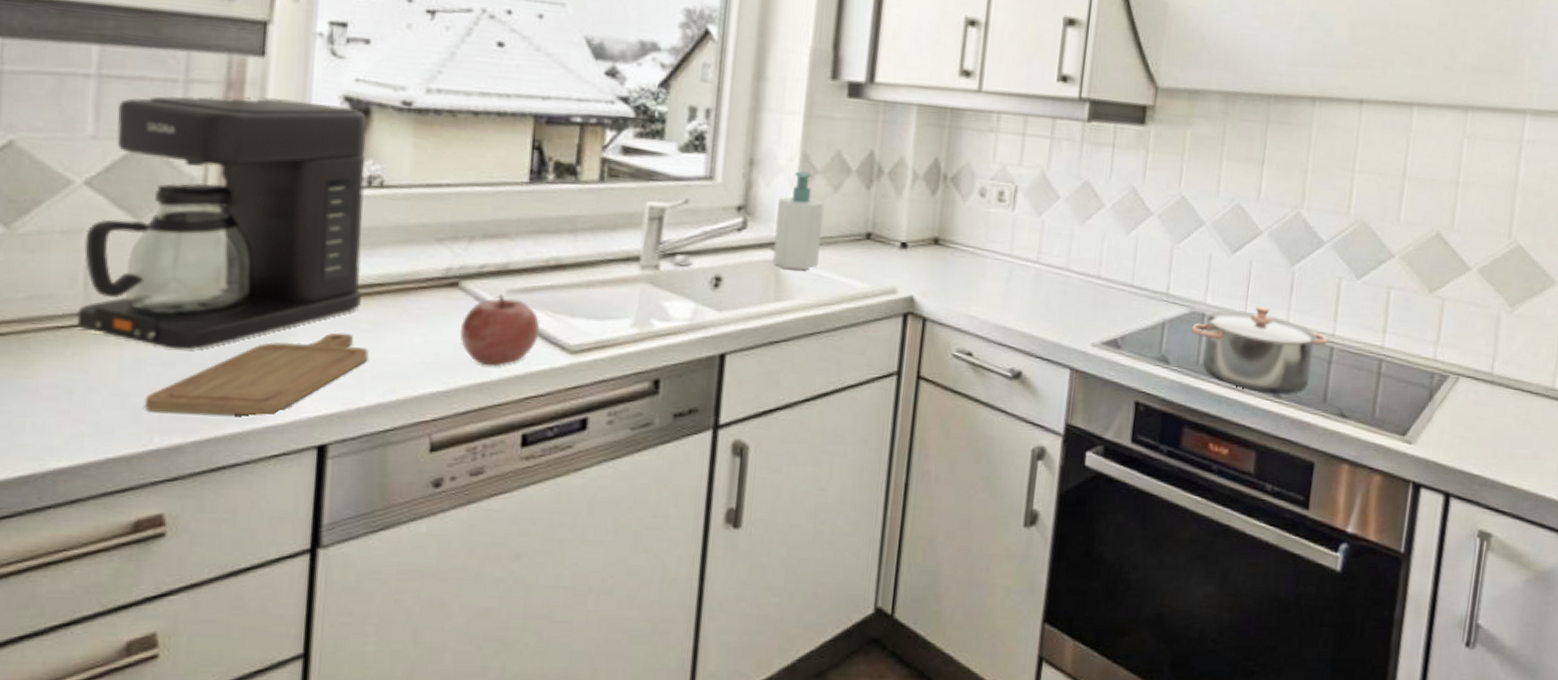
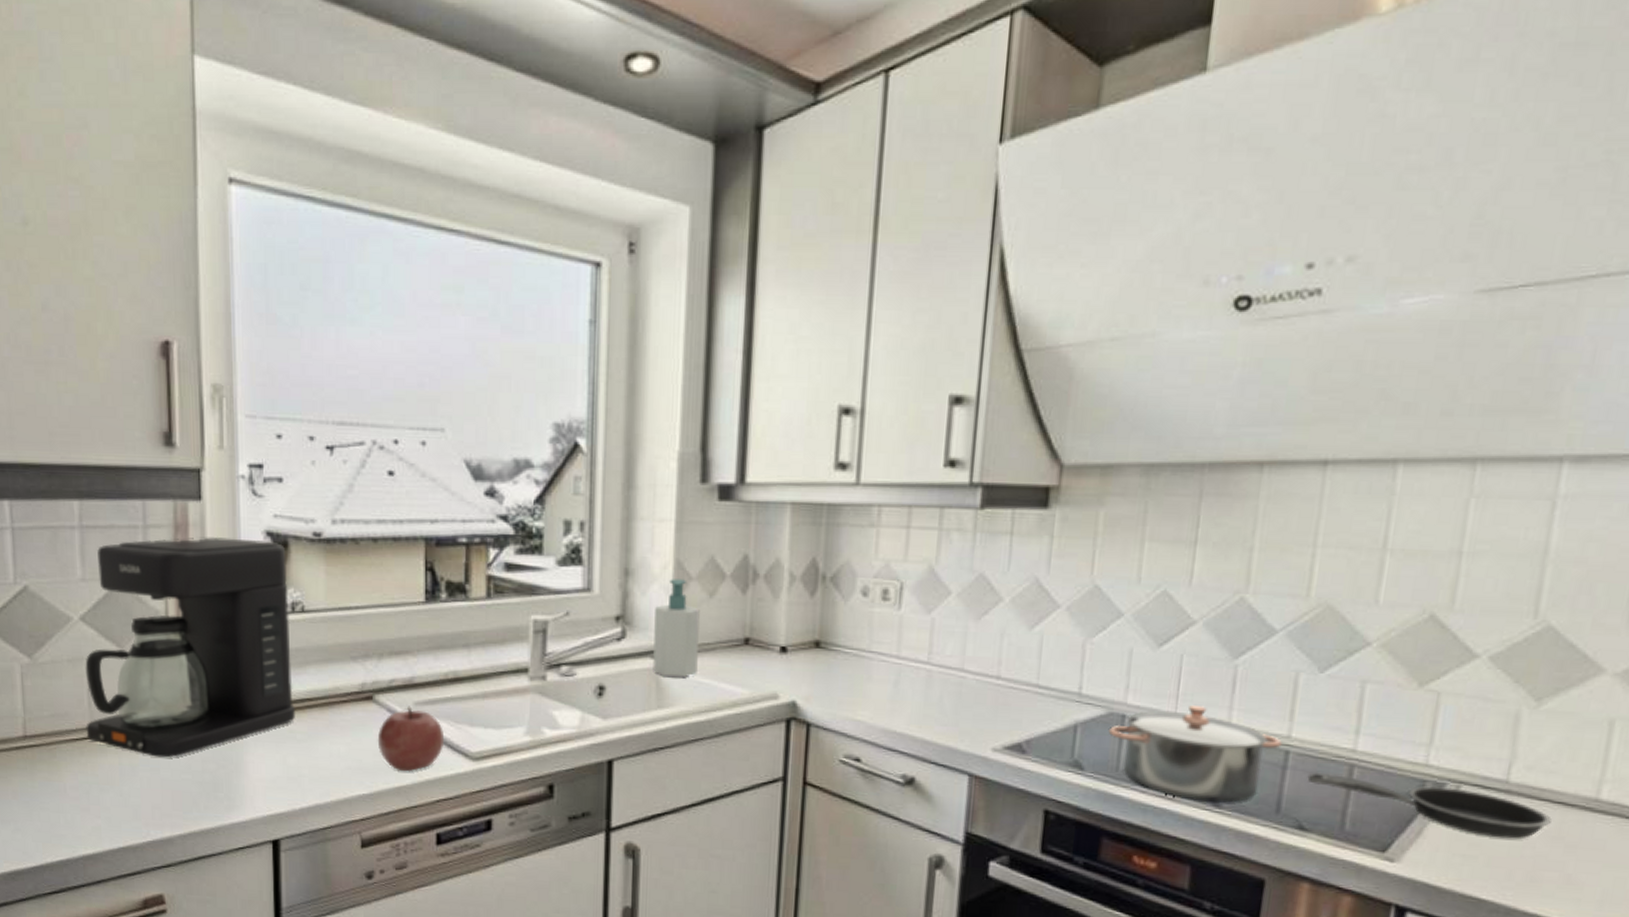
chopping board: present [144,332,369,416] -> none [141,742,305,814]
frying pan: none [1347,366,1522,422] -> present [1307,772,1552,839]

